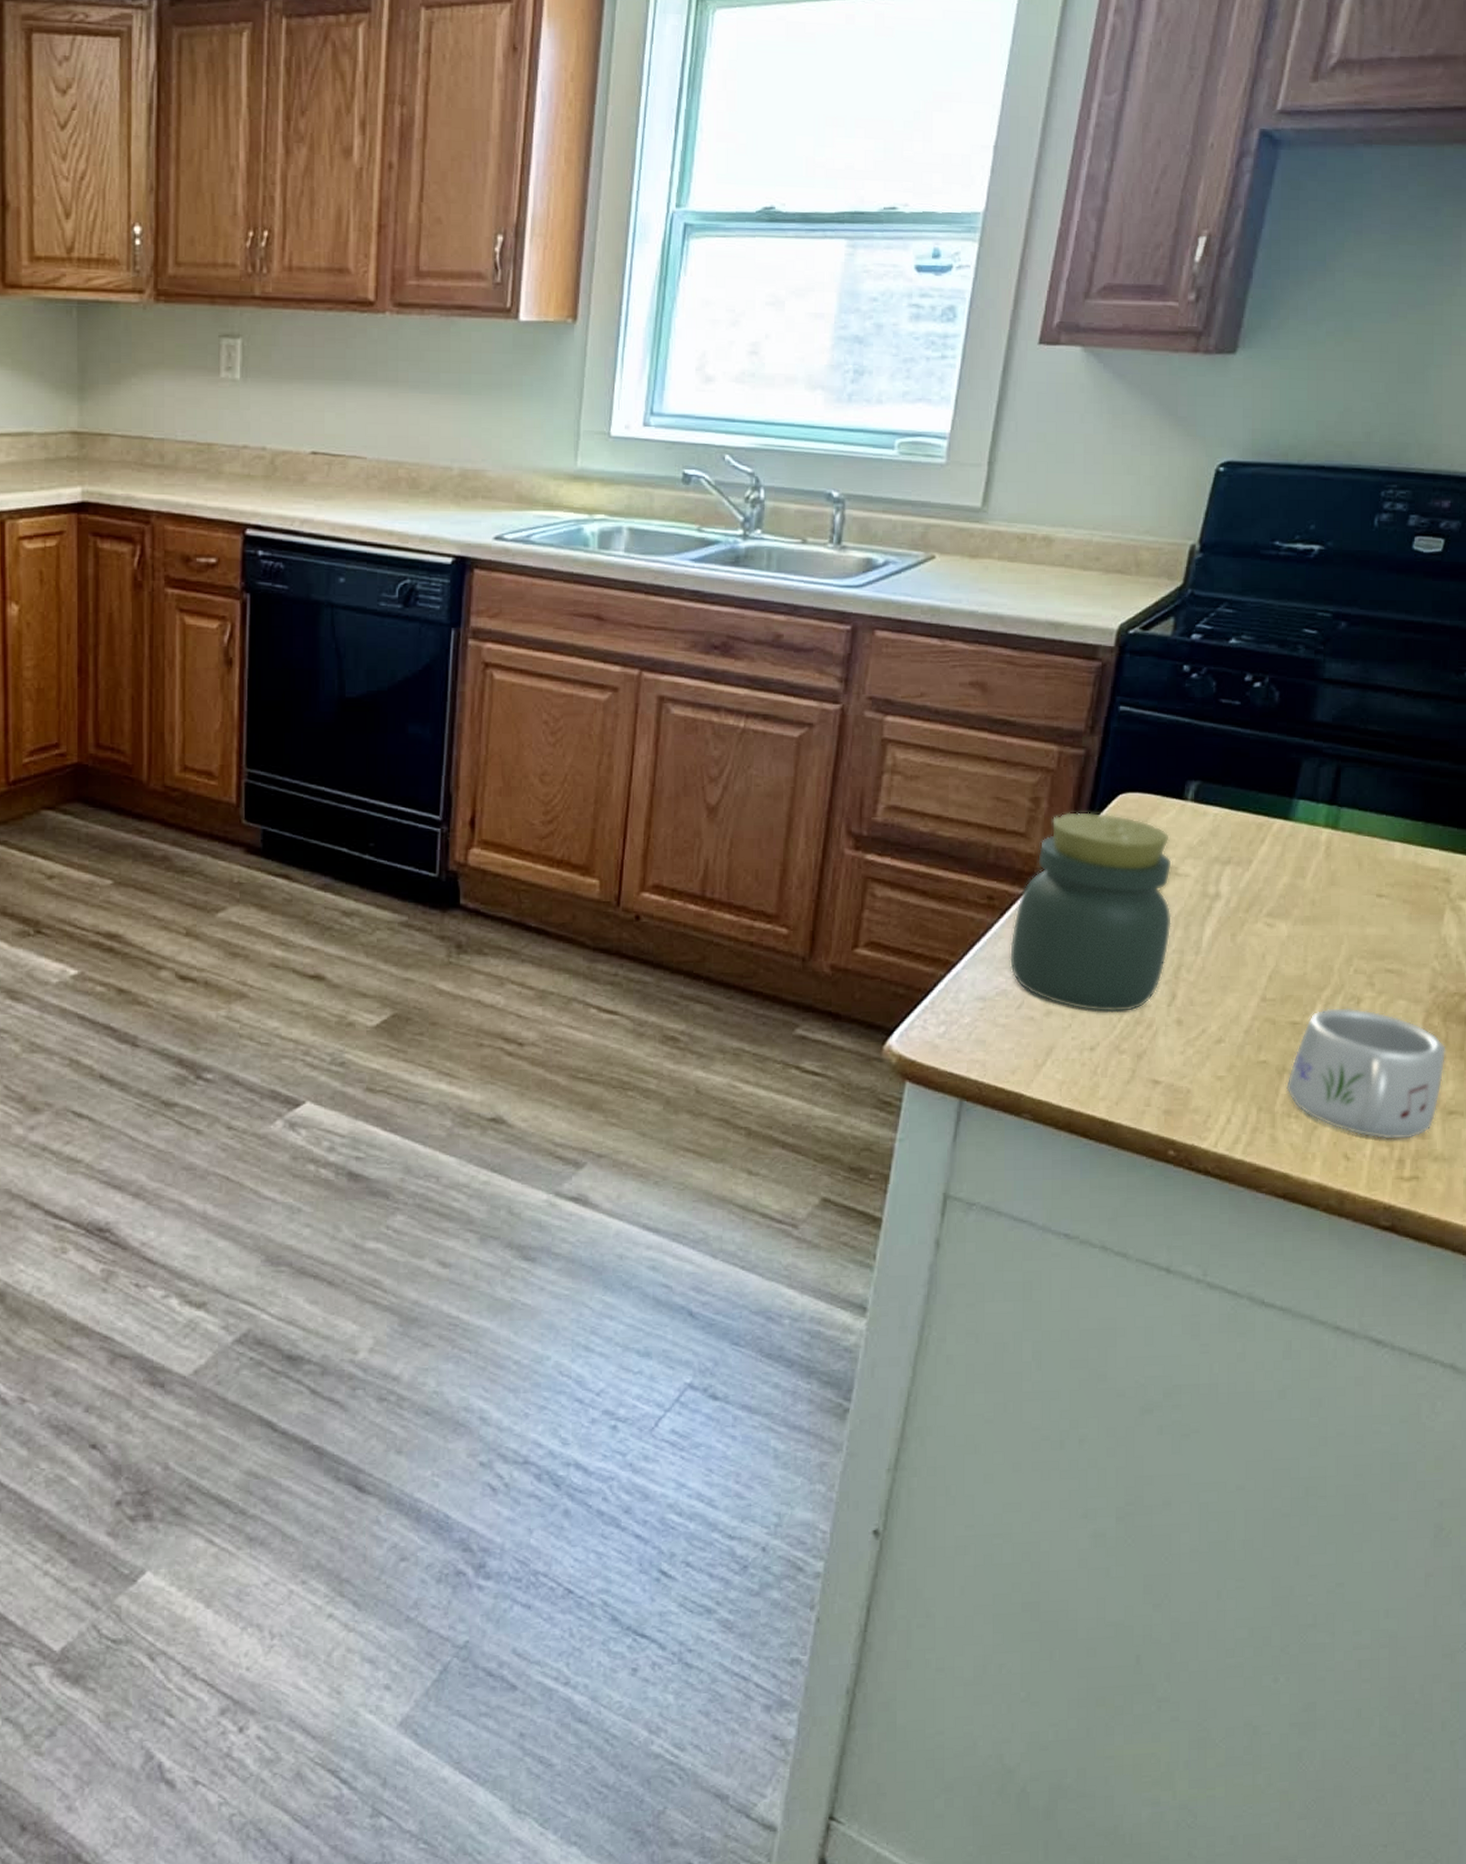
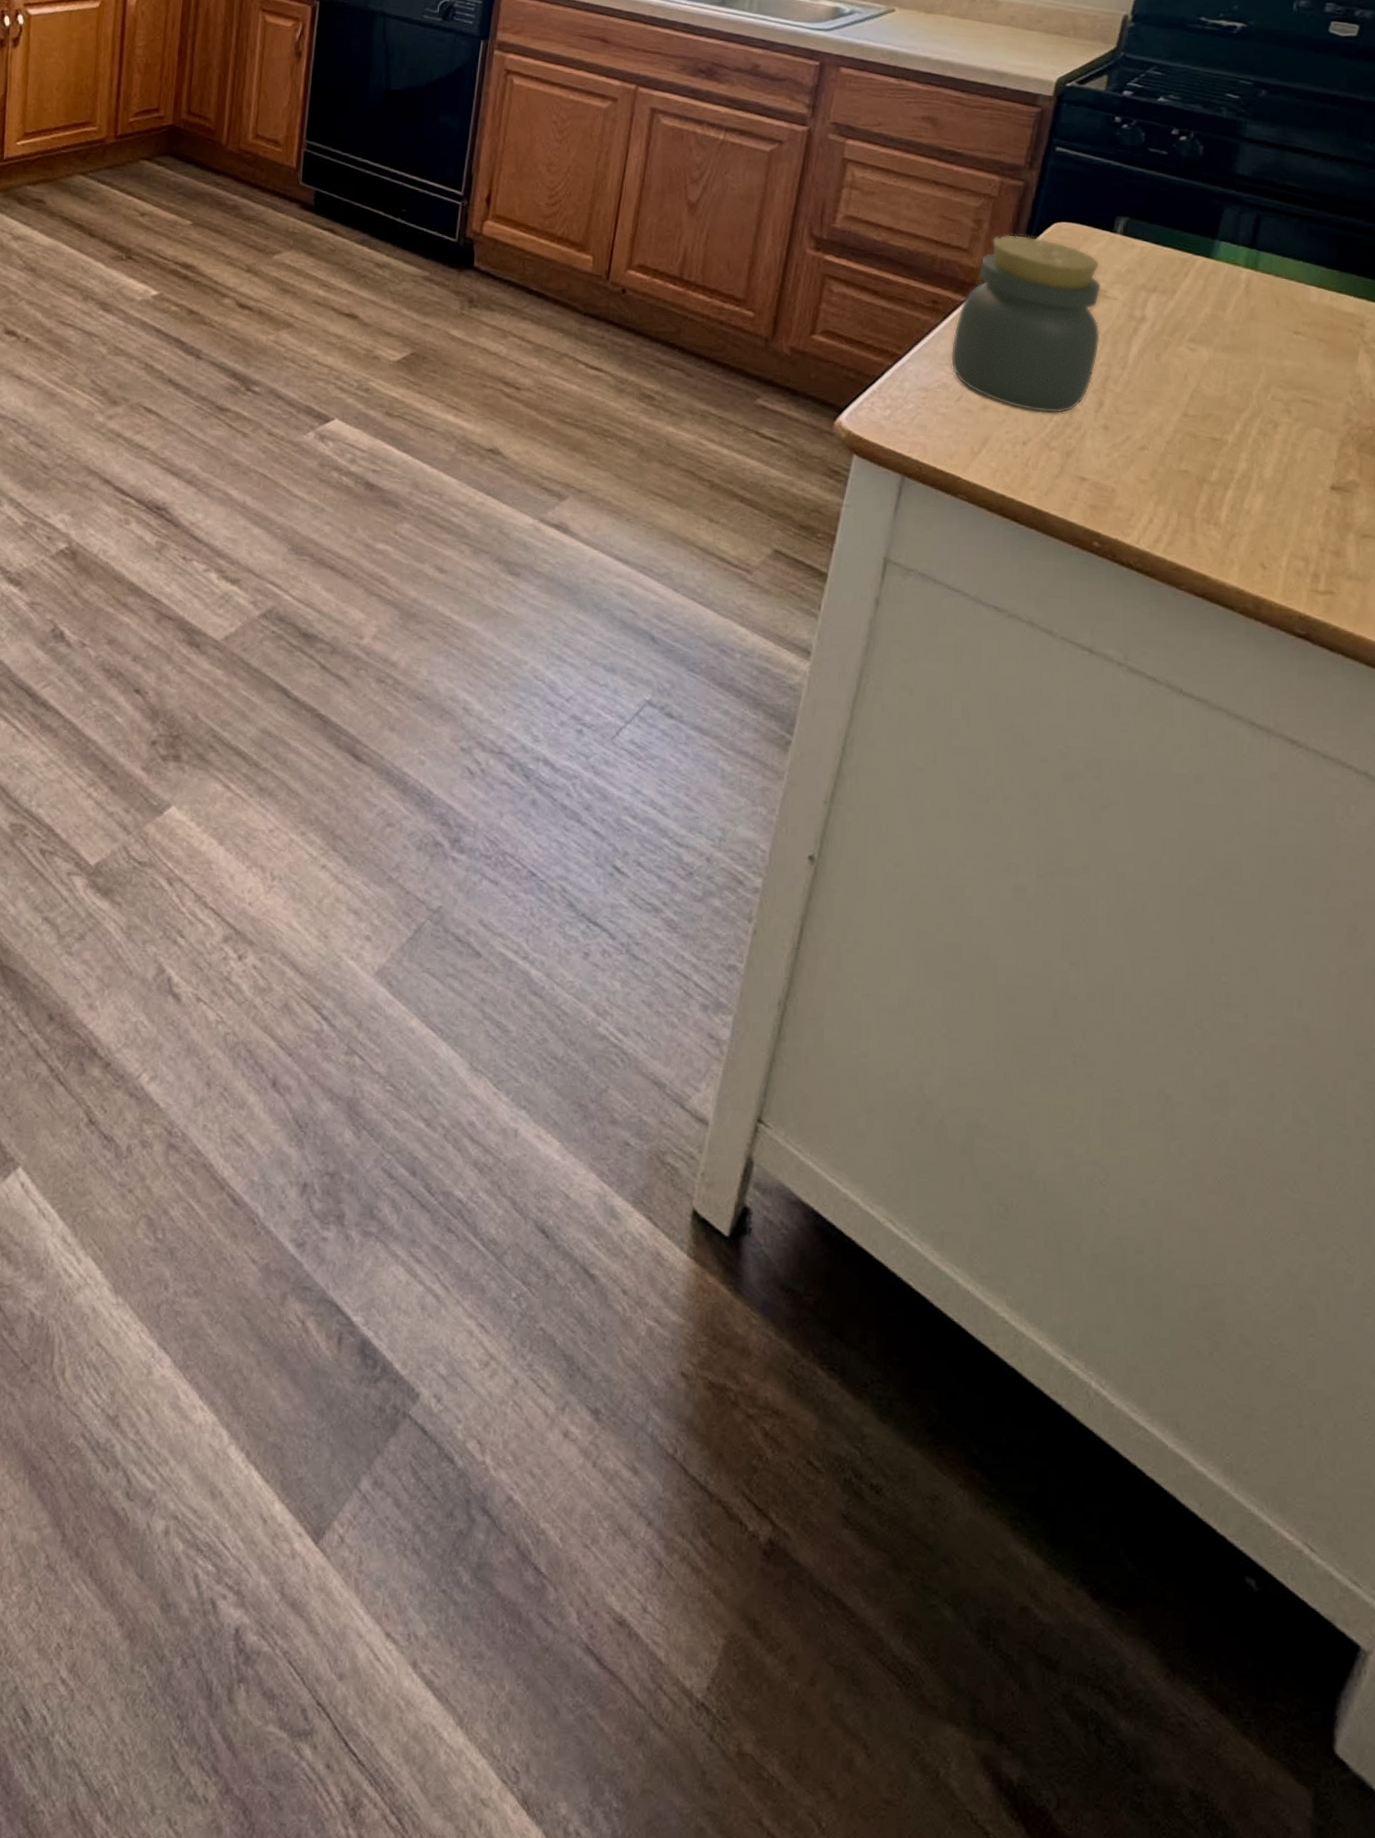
mug: present [1285,1008,1446,1140] -> none [1205,428,1361,557]

